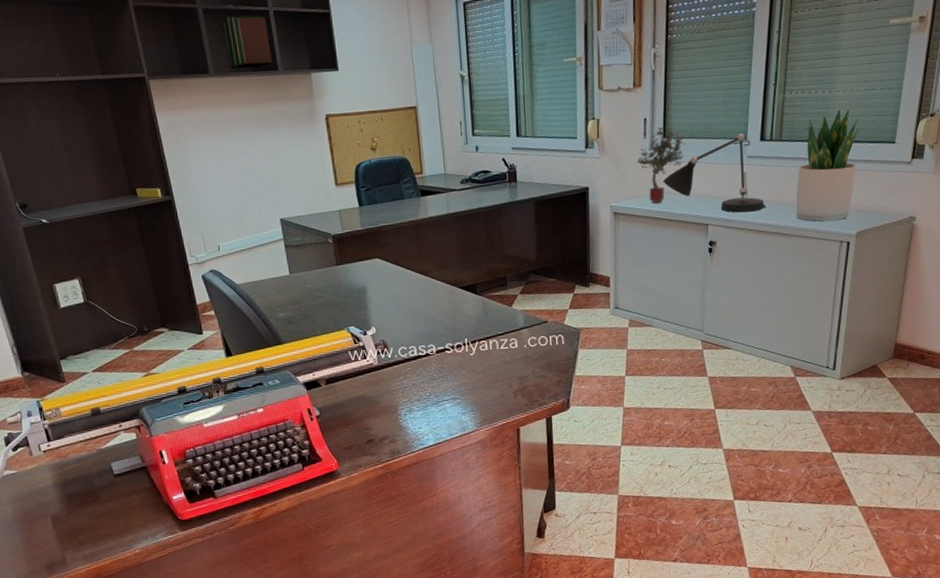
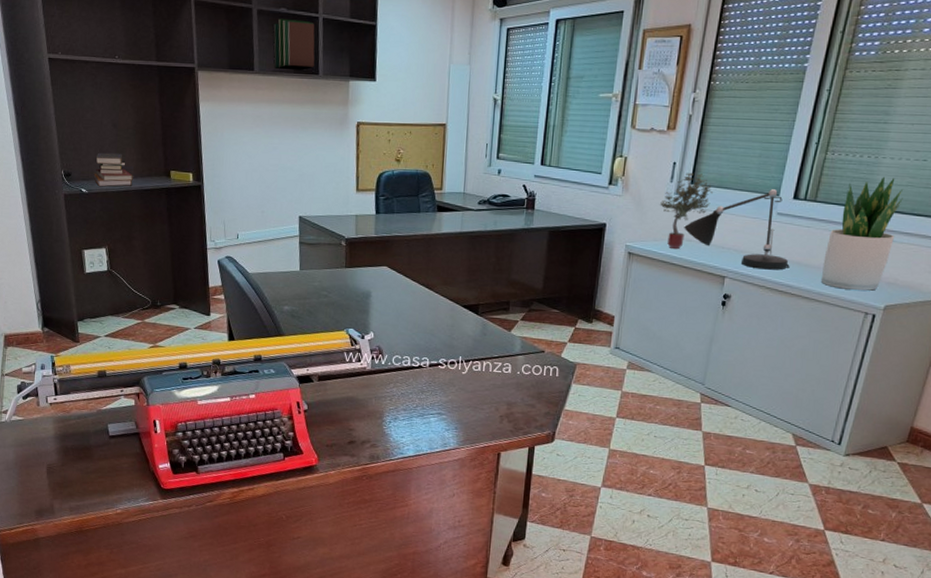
books: none [51,176,97,215] -> present [93,152,133,187]

